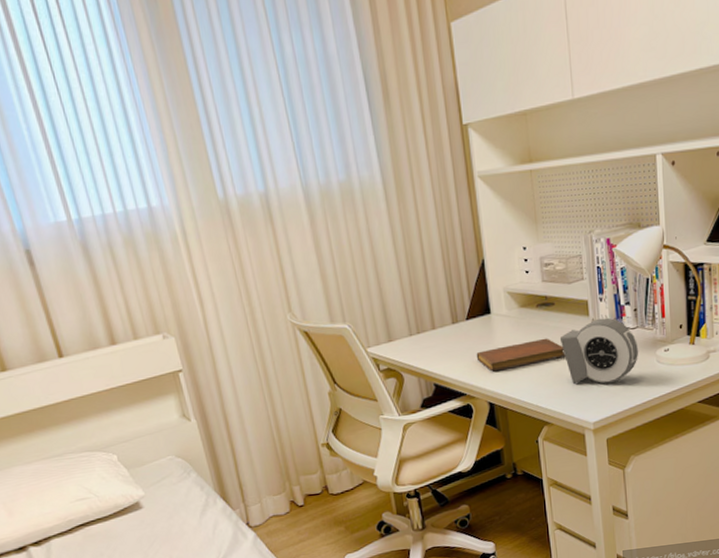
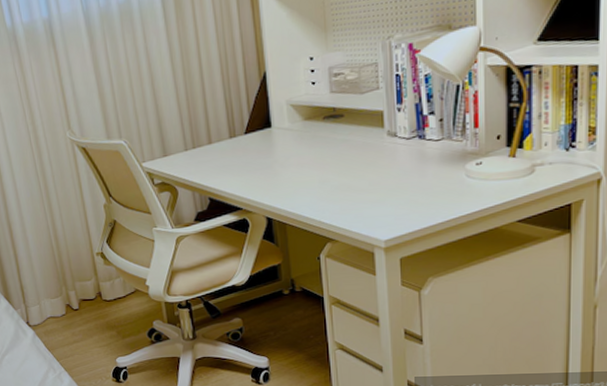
notebook: present [476,338,566,372] -> none [254,151,355,186]
alarm clock: present [559,317,639,384] -> none [348,129,444,200]

